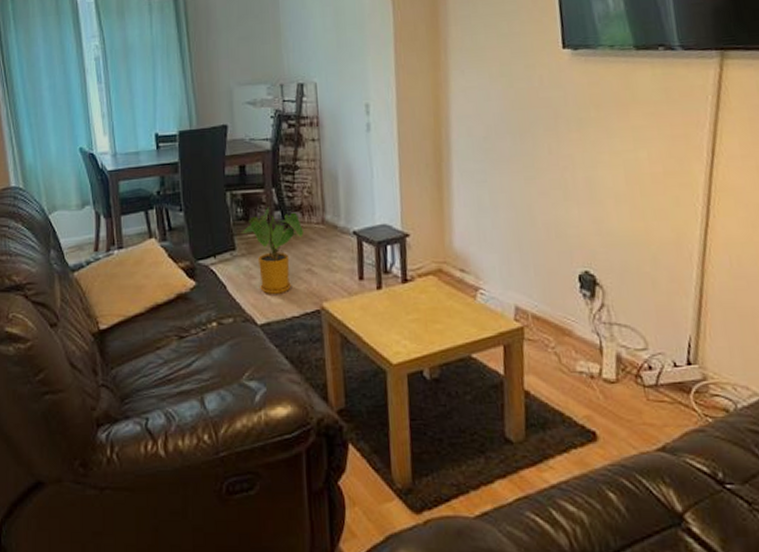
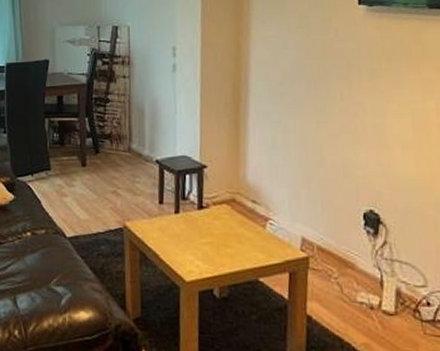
house plant: present [242,207,304,294] -> none [57,134,111,211]

